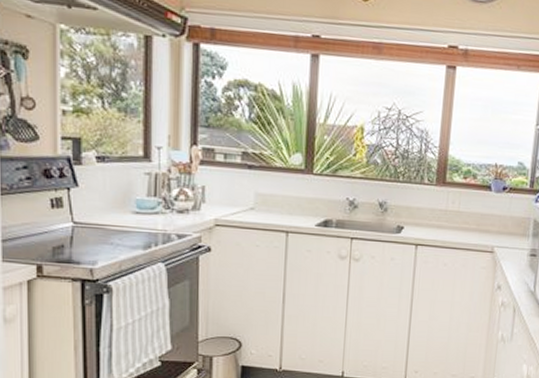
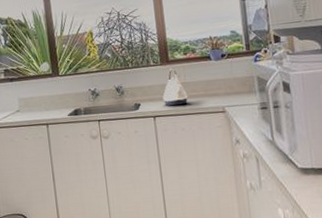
kettle: none [430,191,458,237] -> present [162,68,188,106]

